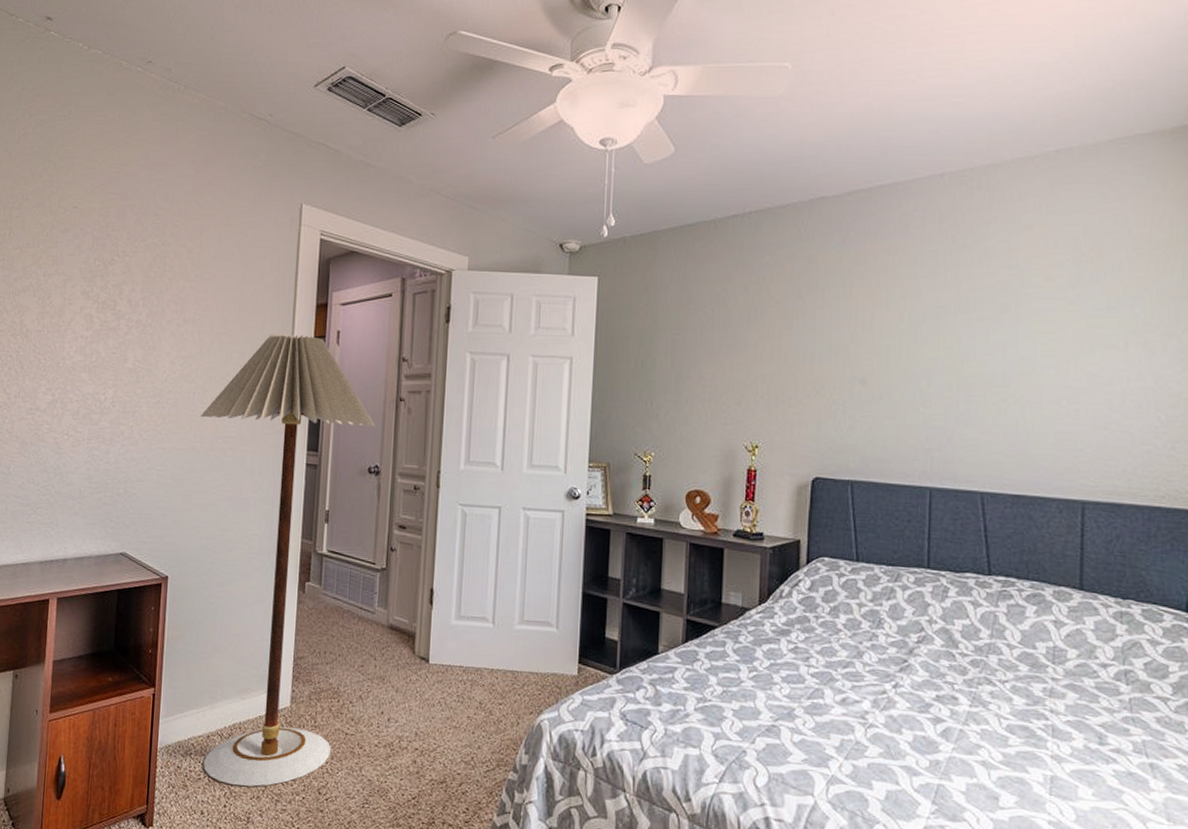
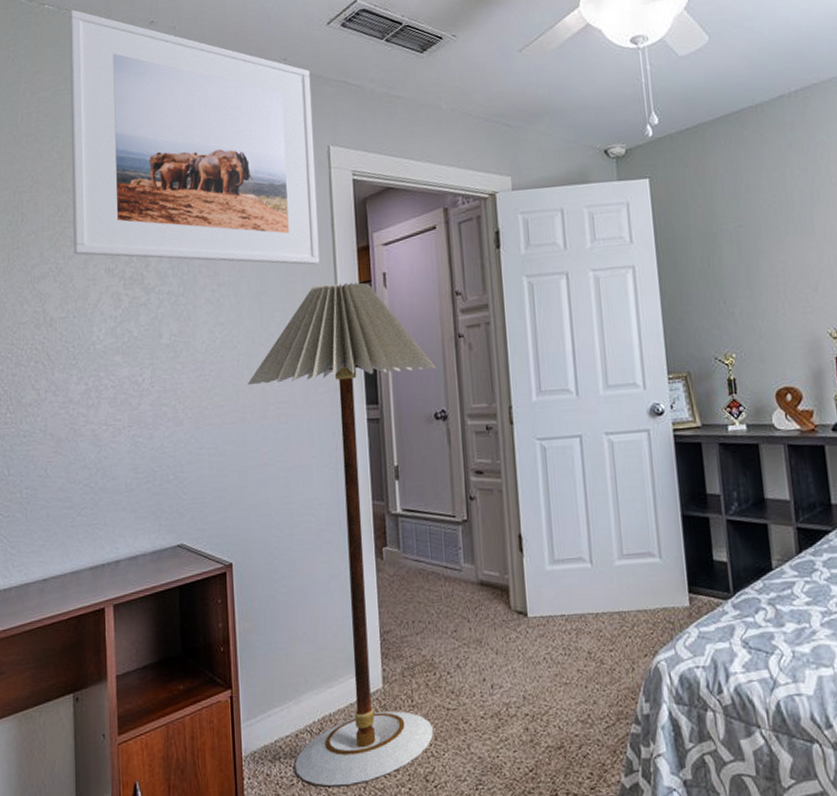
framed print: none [53,39,293,315] -> present [69,9,320,265]

